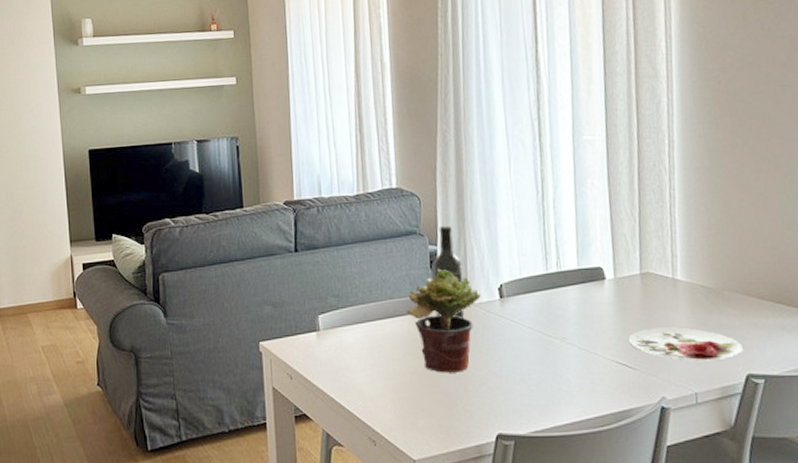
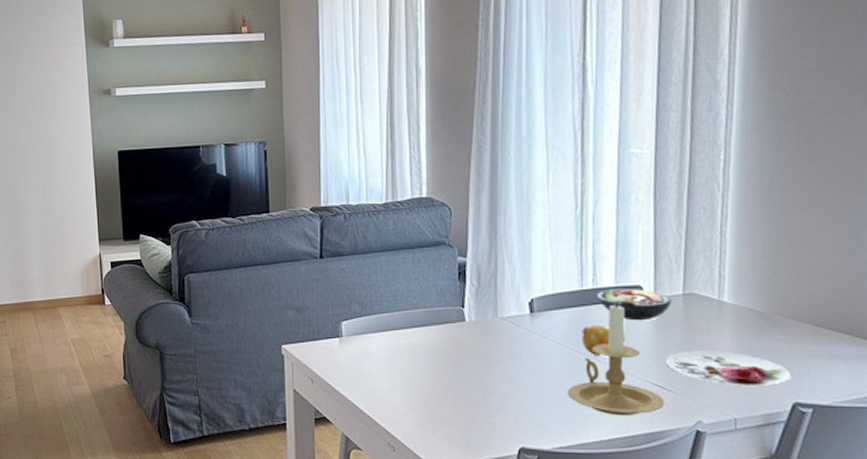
potted plant: present [406,269,481,373] -> none [432,281,510,385]
wine bottle: present [433,225,465,319] -> none [461,237,492,332]
candle holder: none [538,283,631,396] -> present [567,301,665,415]
fruit: none [549,306,576,338] -> present [582,324,610,356]
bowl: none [561,270,631,302] -> present [596,288,672,321]

